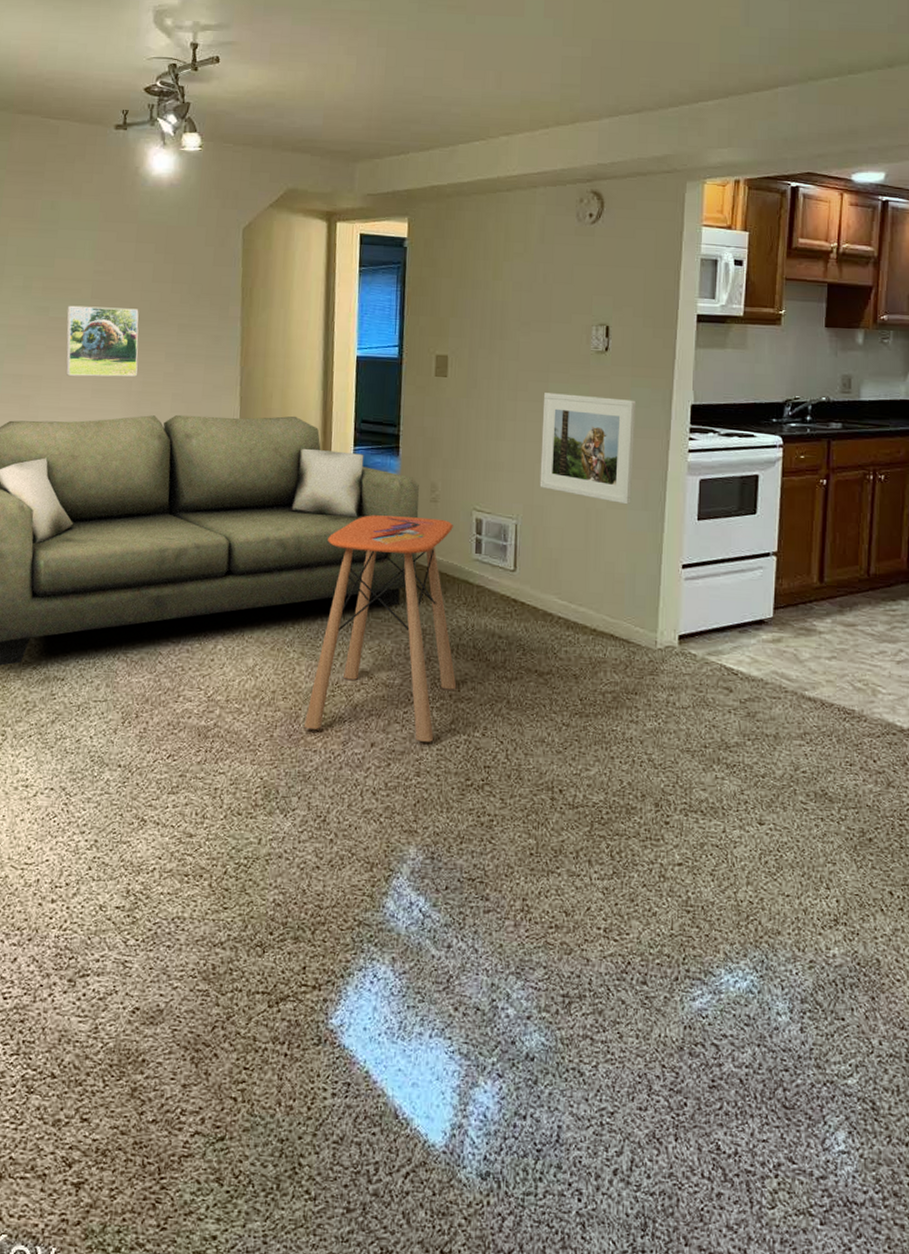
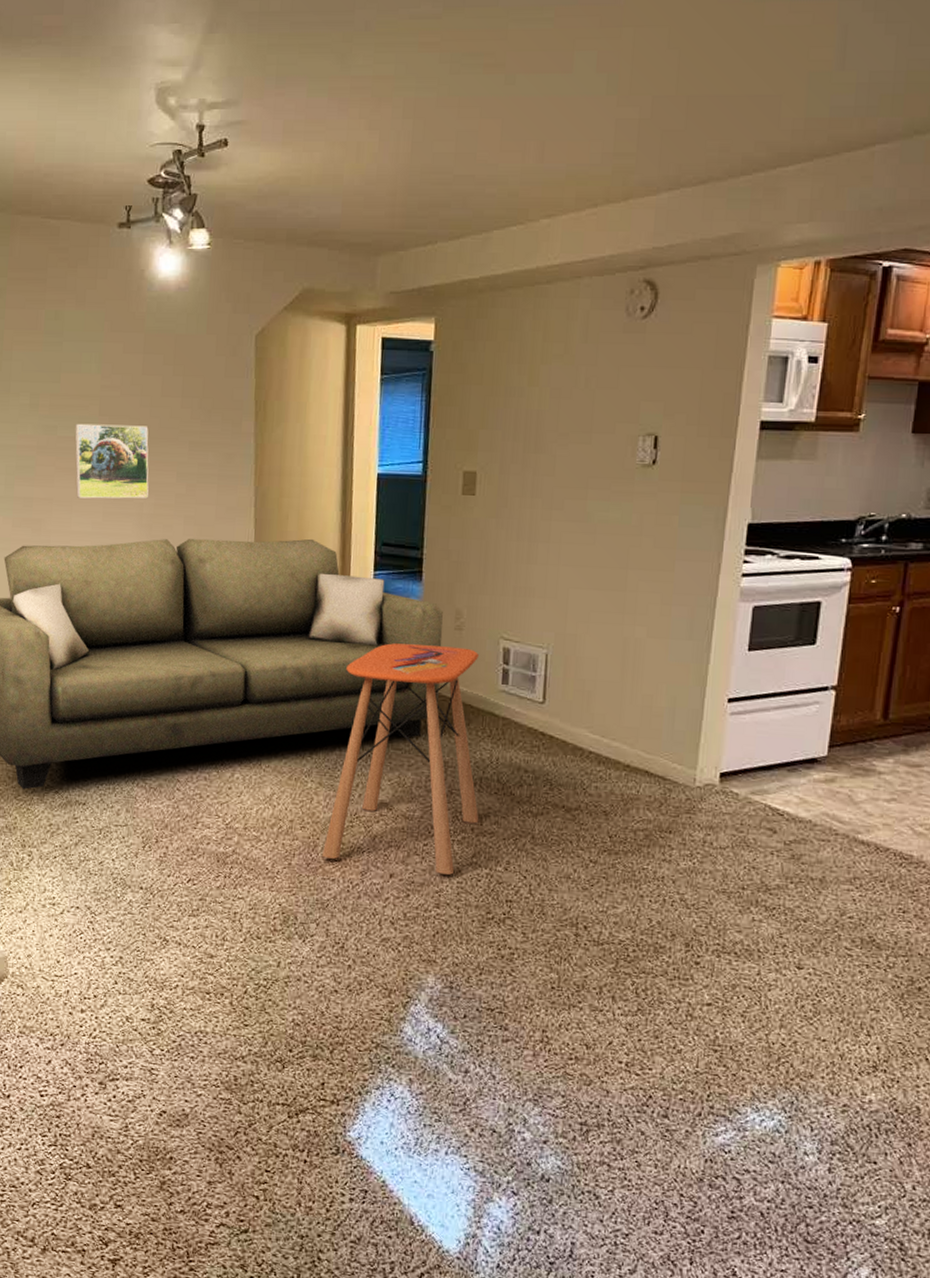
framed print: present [539,393,637,505] -> none [573,511,686,634]

